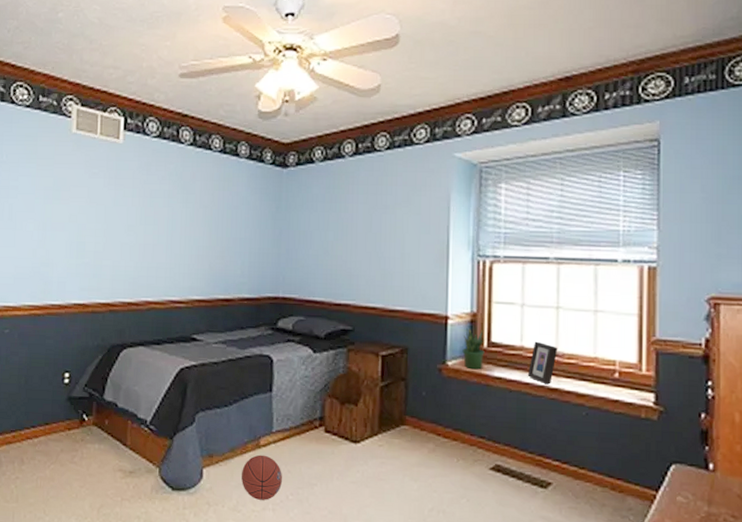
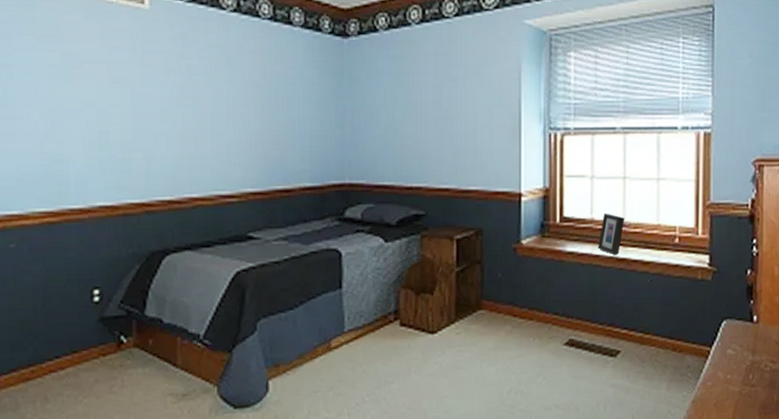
basketball: present [241,454,282,500] -> none [312,357,357,406]
planter: present [462,328,486,370] -> none [536,204,559,247]

